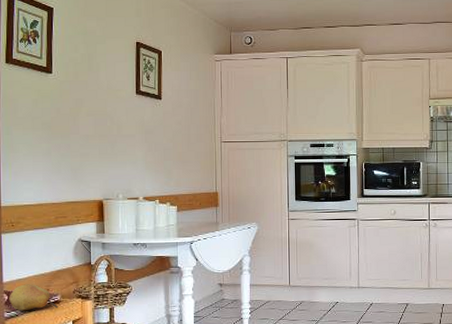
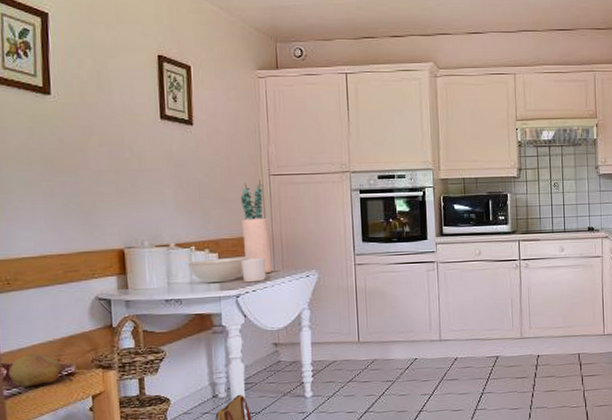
bowl: none [151,209,202,231] -> present [185,256,250,283]
mug: none [195,211,215,232] -> present [241,258,266,283]
vase: none [197,146,221,225] -> present [240,180,273,274]

